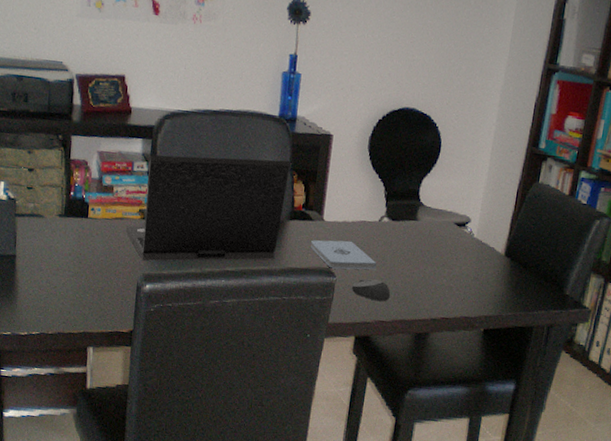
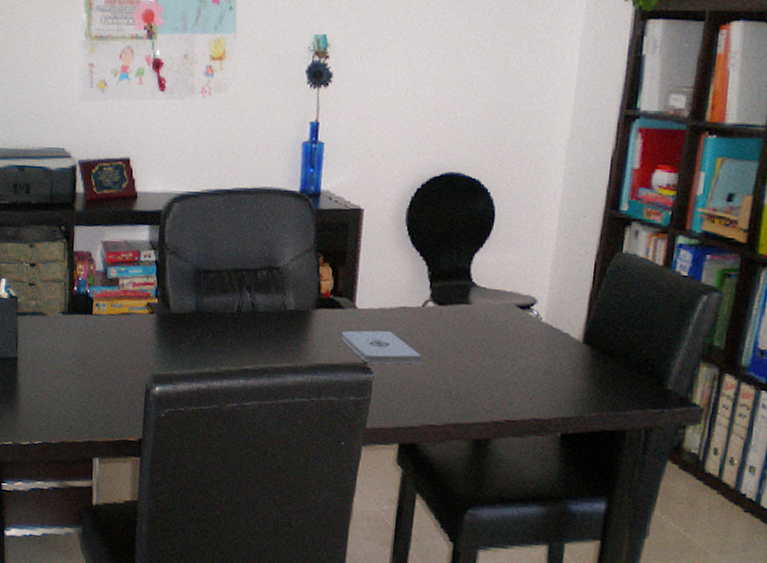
laptop: present [125,155,291,261] -> none [132,240,315,361]
computer mouse: present [351,279,391,302] -> none [392,375,441,402]

